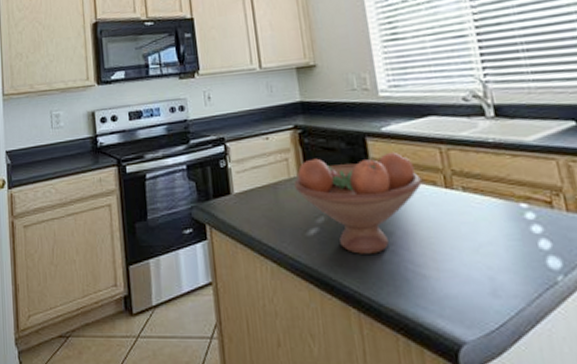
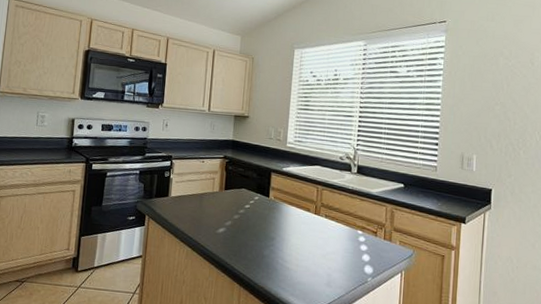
fruit bowl: present [294,151,422,254] -> none [215,181,301,250]

